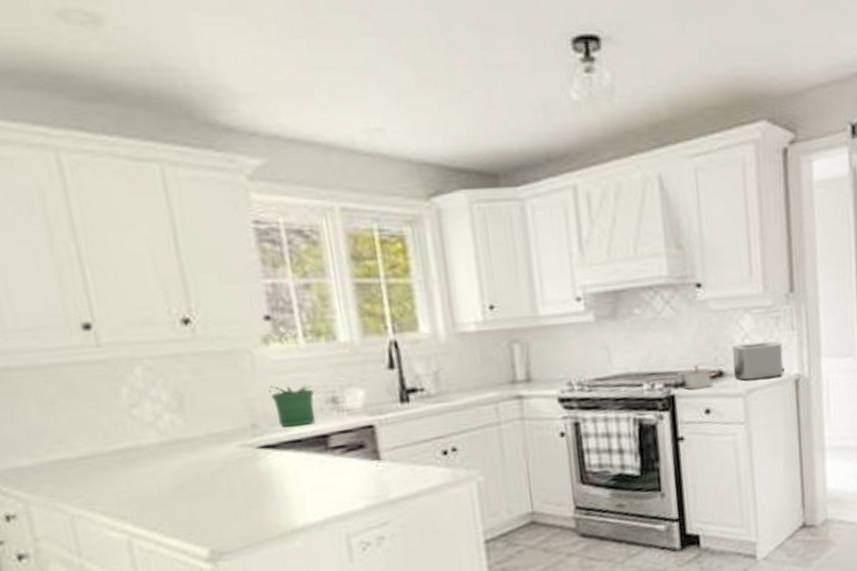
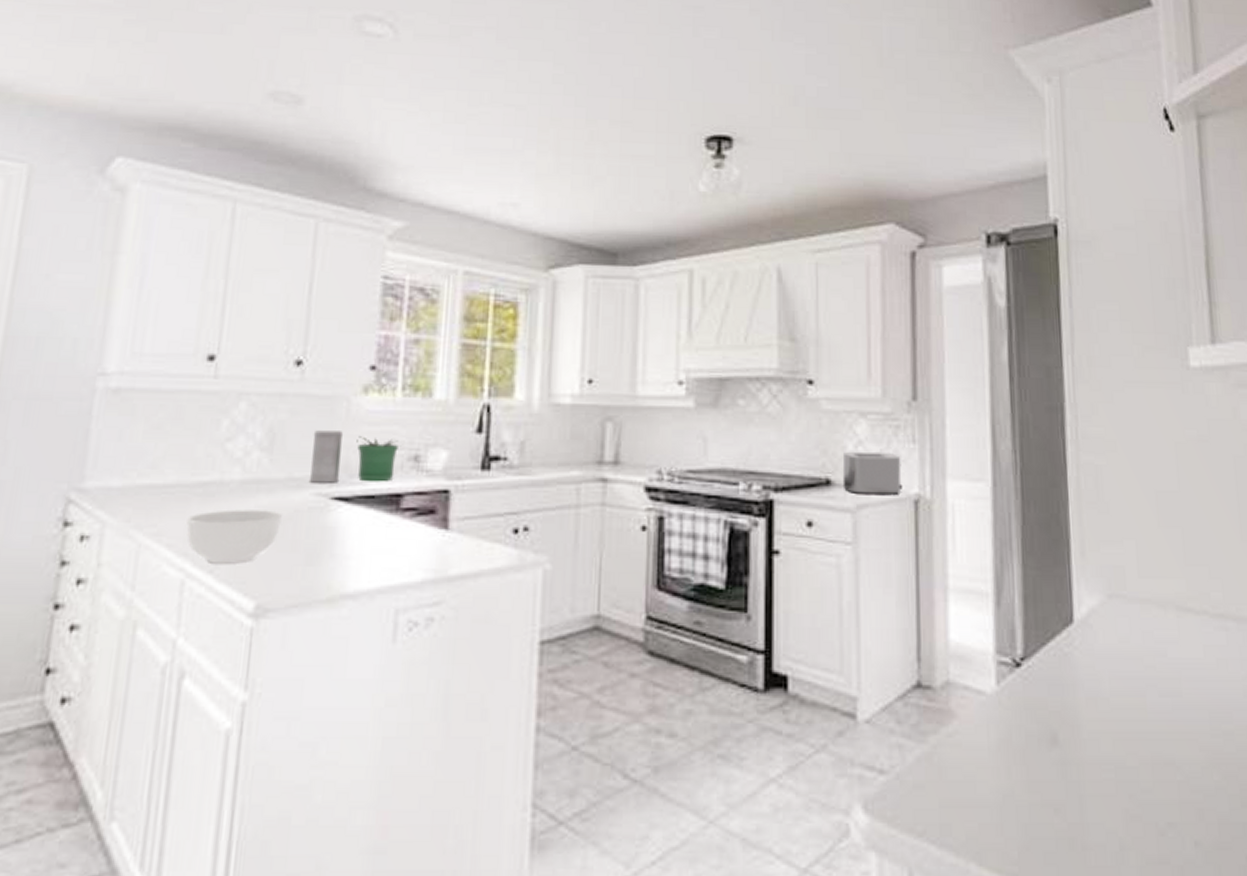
bowl: none [114,466,214,522] -> present [186,509,282,565]
canister: none [221,383,262,437] -> present [308,430,343,485]
cooking pot: present [677,365,716,390] -> none [778,469,823,497]

